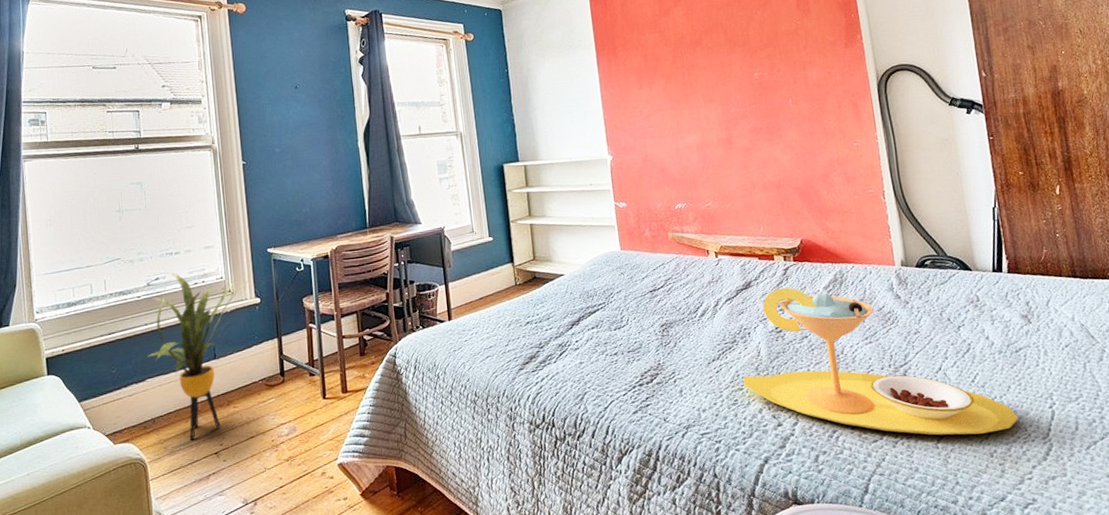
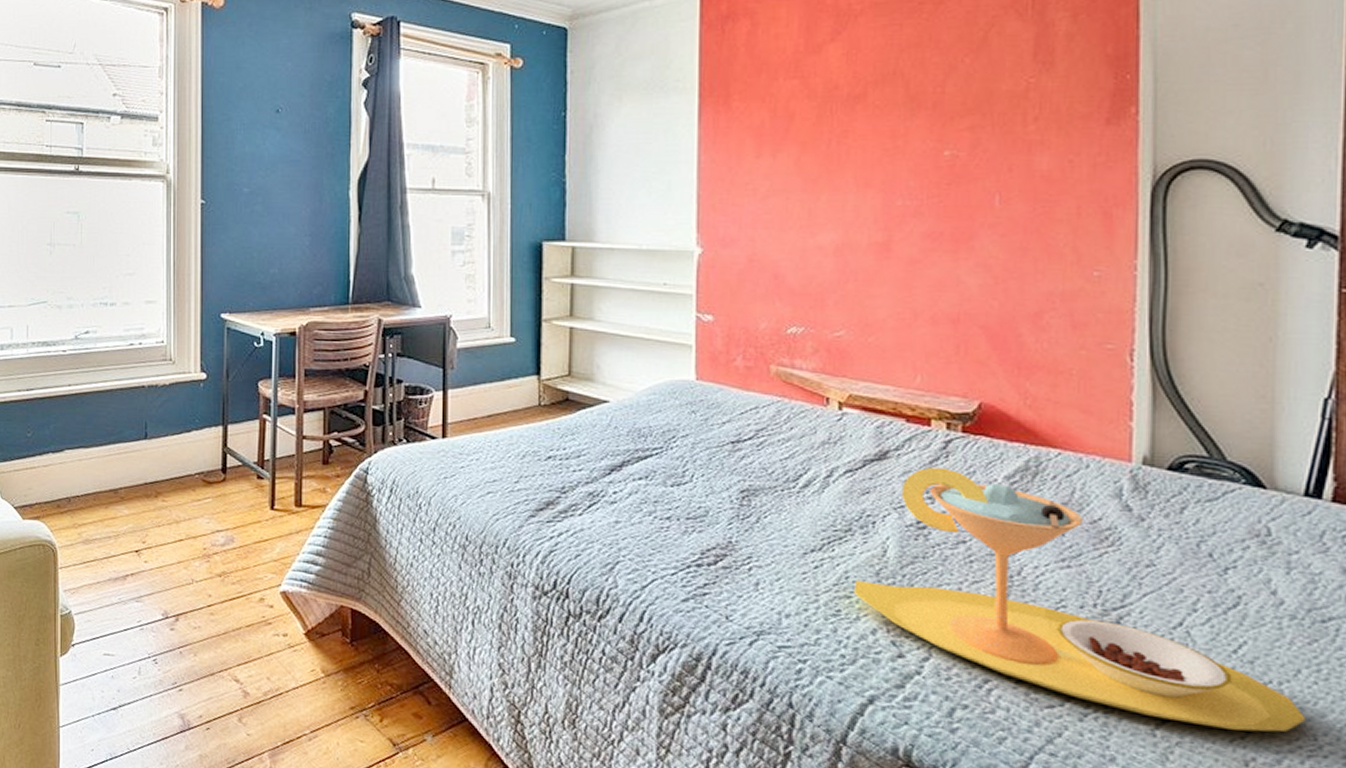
house plant: present [146,273,248,440] -> none [67,327,194,531]

